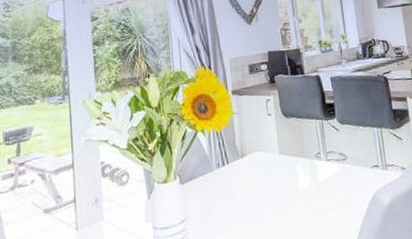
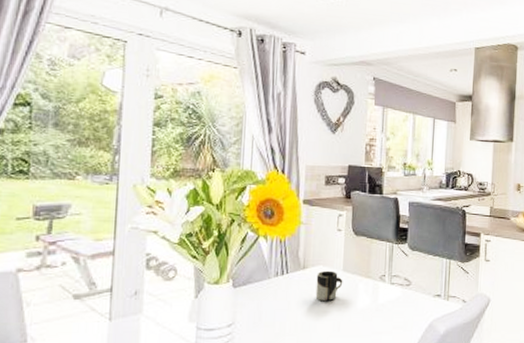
cup: none [255,155,281,187] -> present [315,270,343,301]

